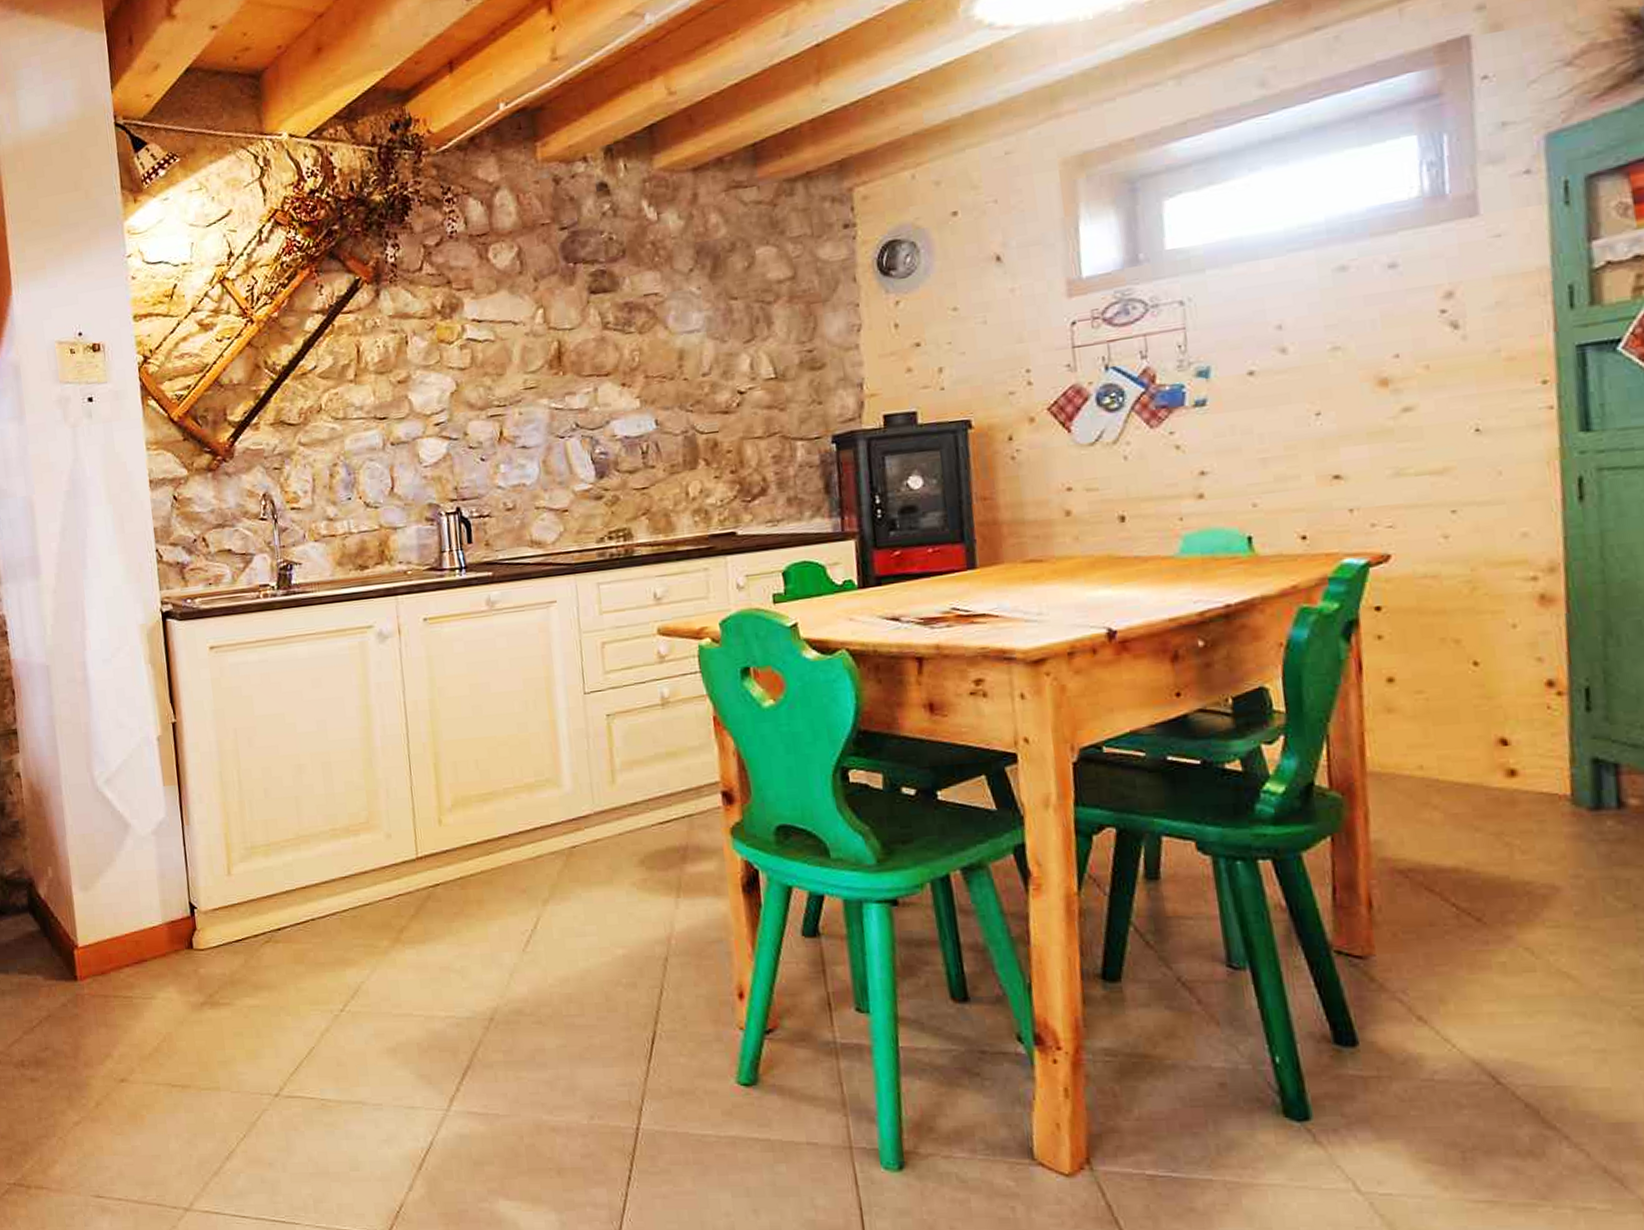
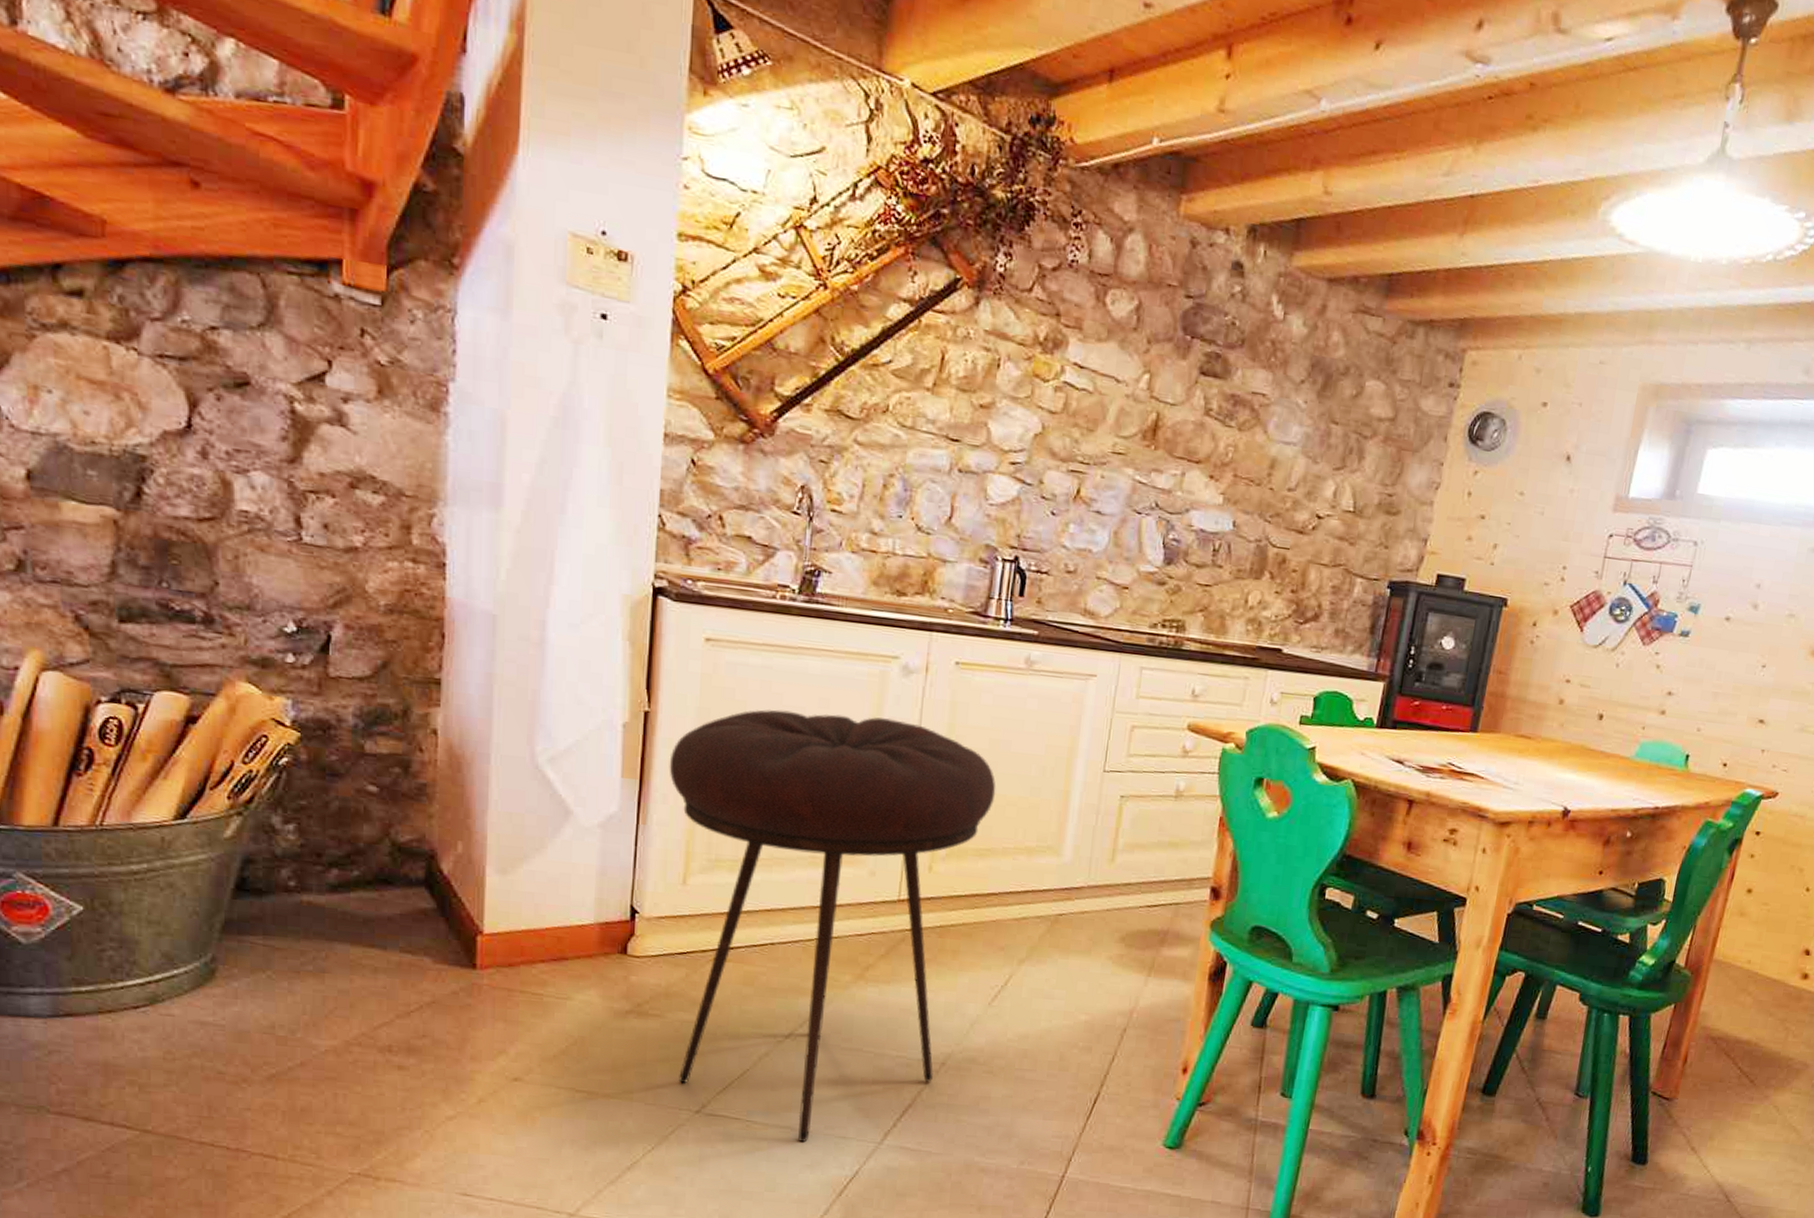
stool: none [198,684,486,1117] -> present [669,709,996,1143]

